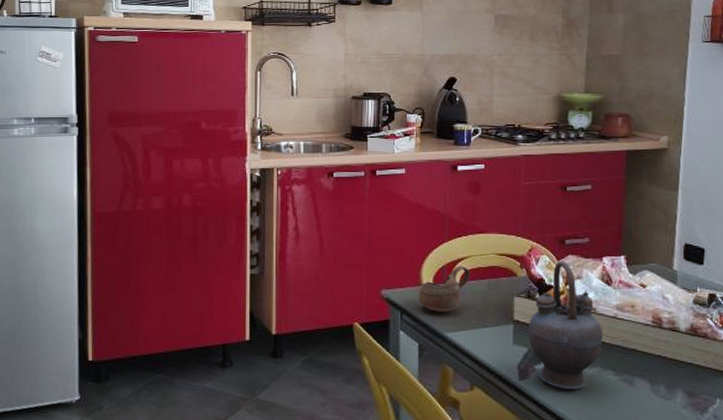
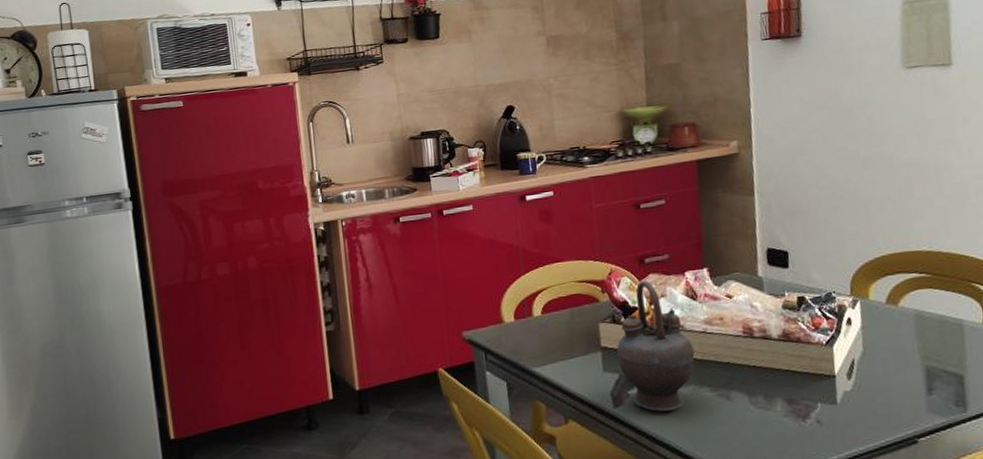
cup: present [419,265,471,312] -> none [501,297,552,348]

